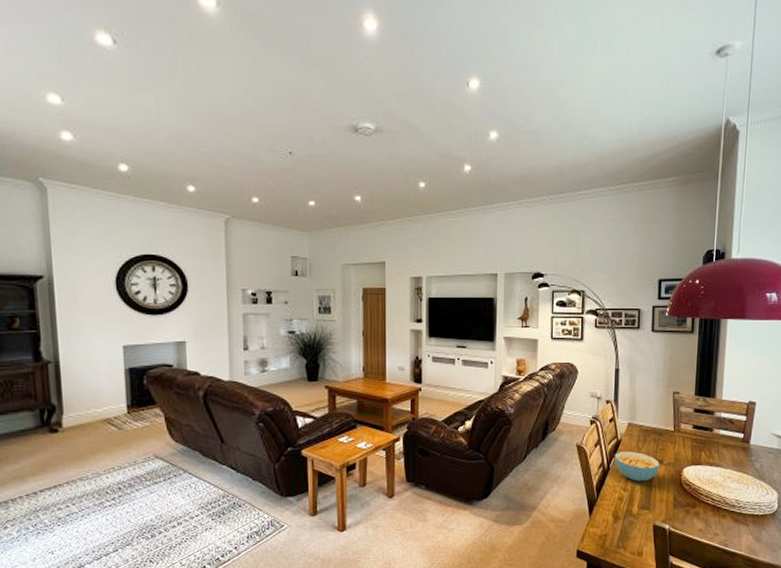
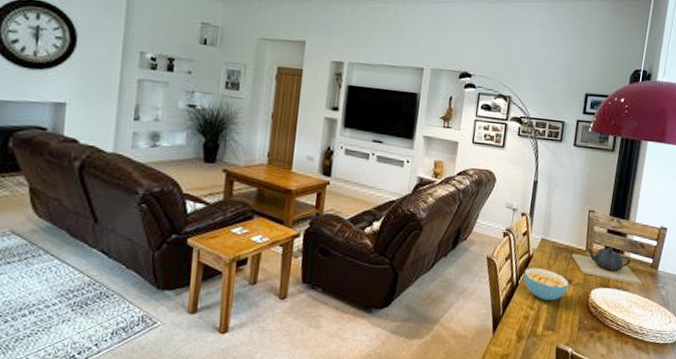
teapot: none [660,426,735,461] -> present [571,248,642,286]

